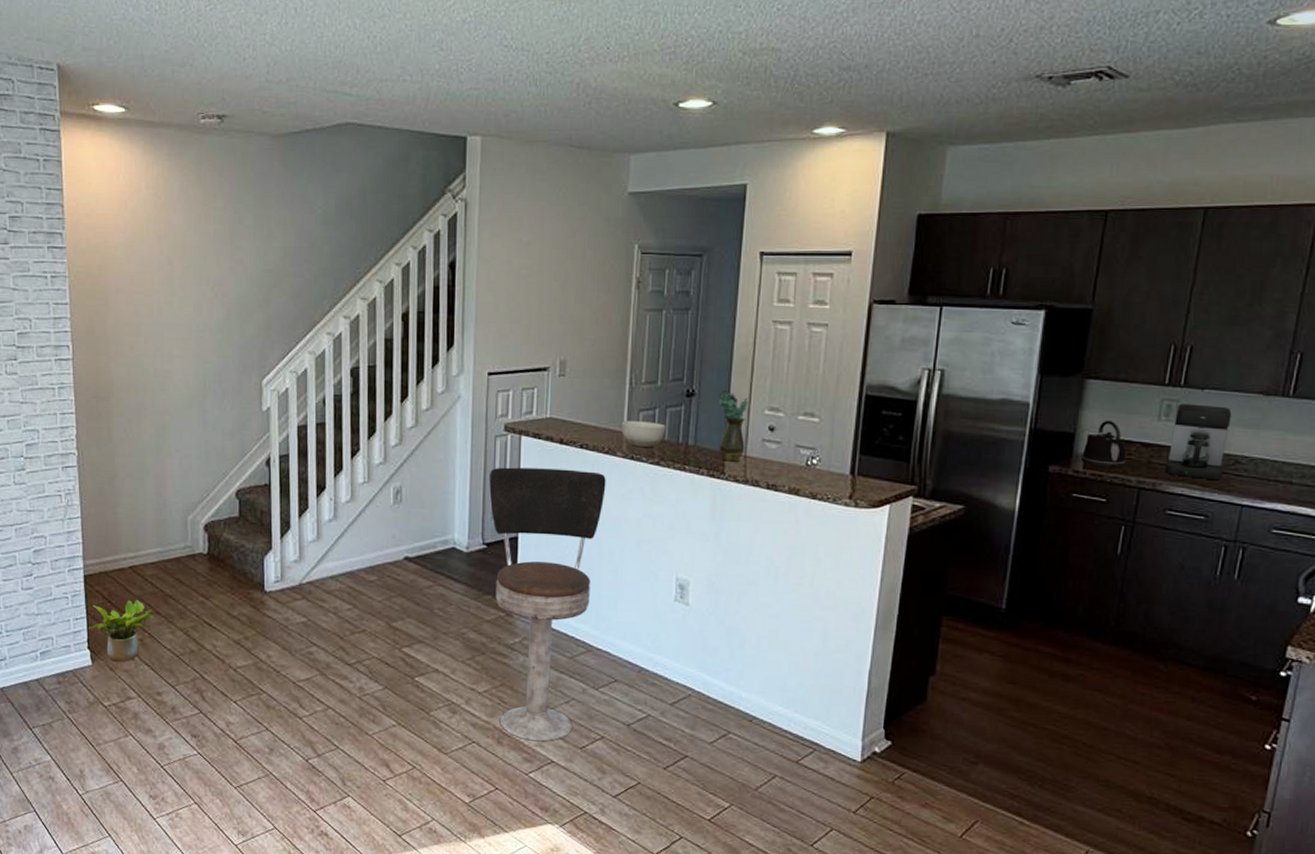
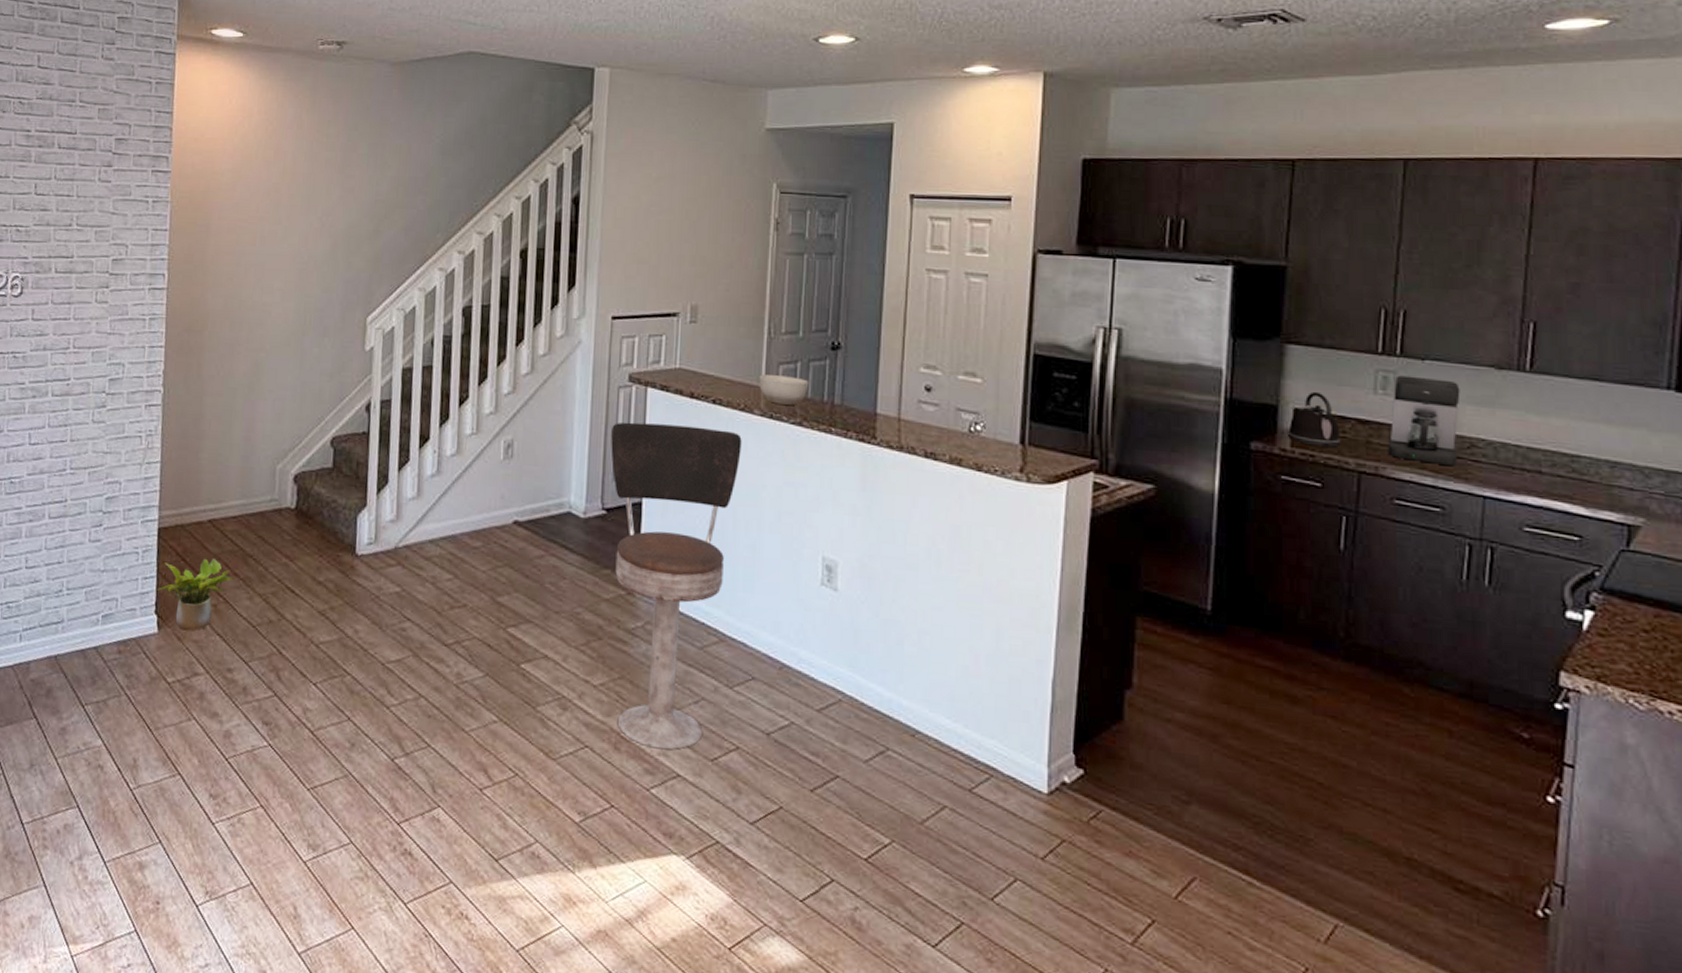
vase: present [718,387,748,462] -> none [867,341,901,425]

